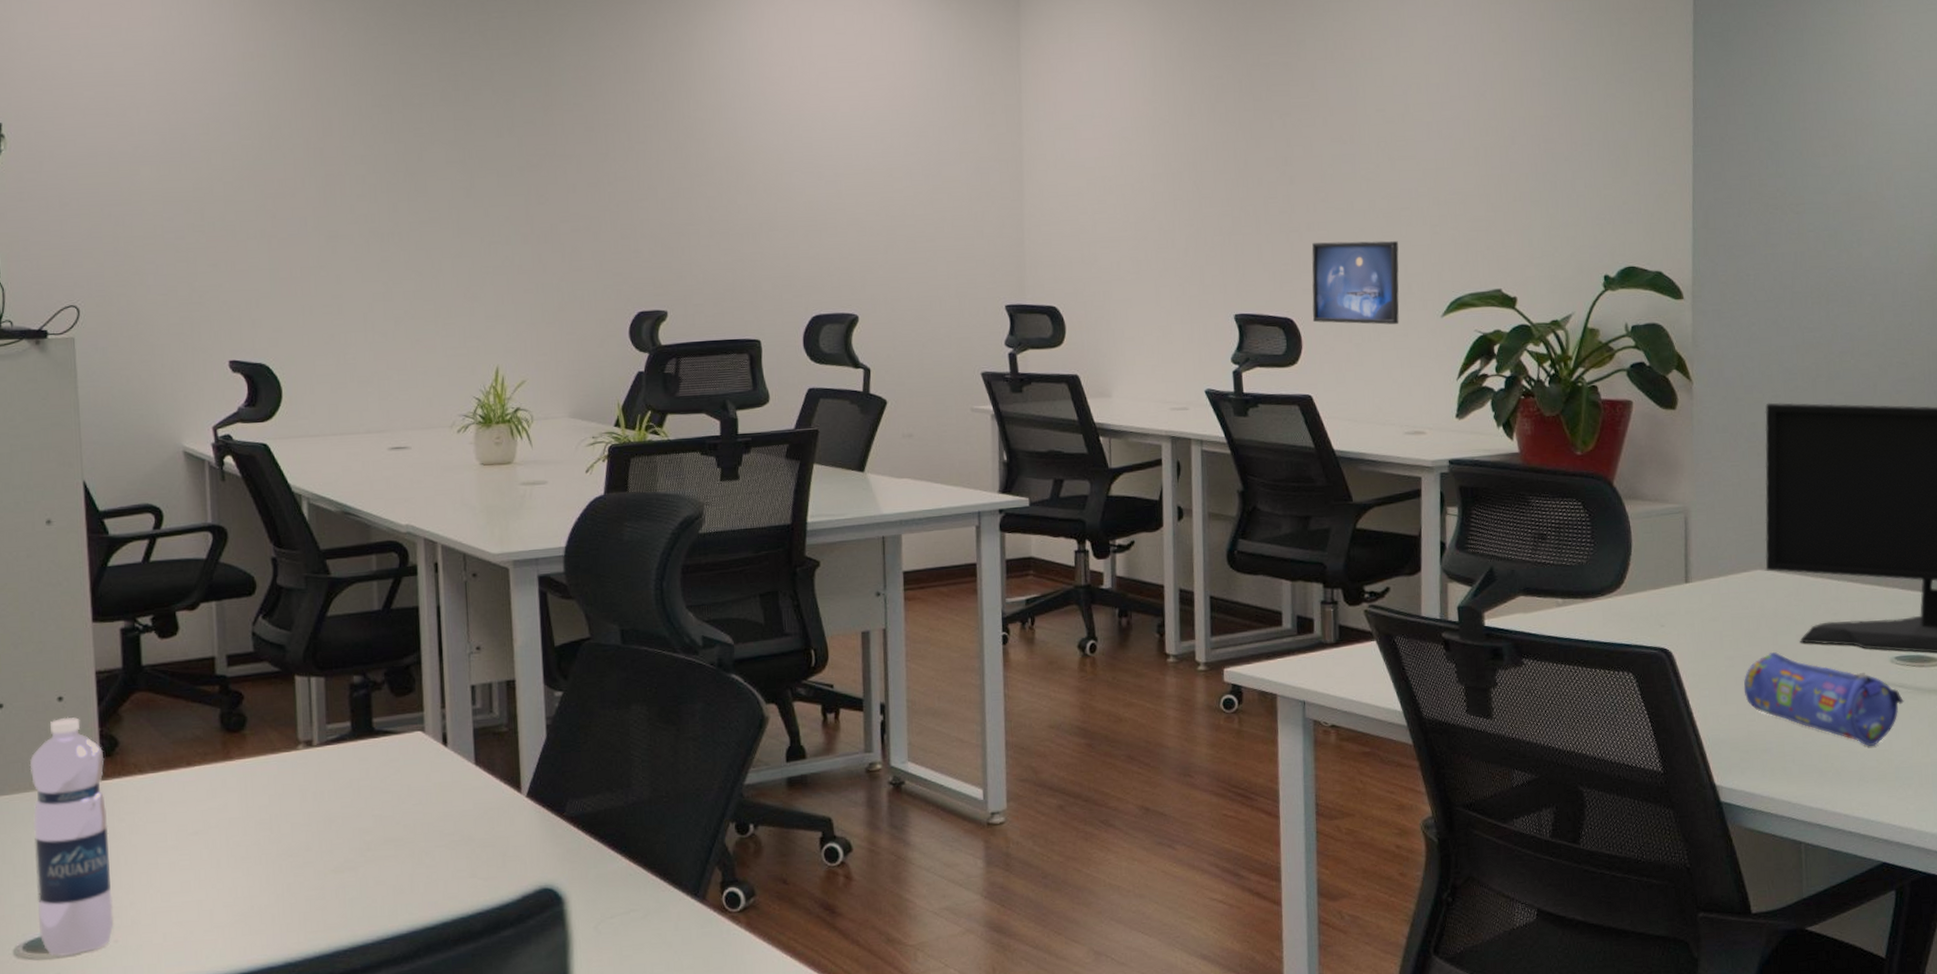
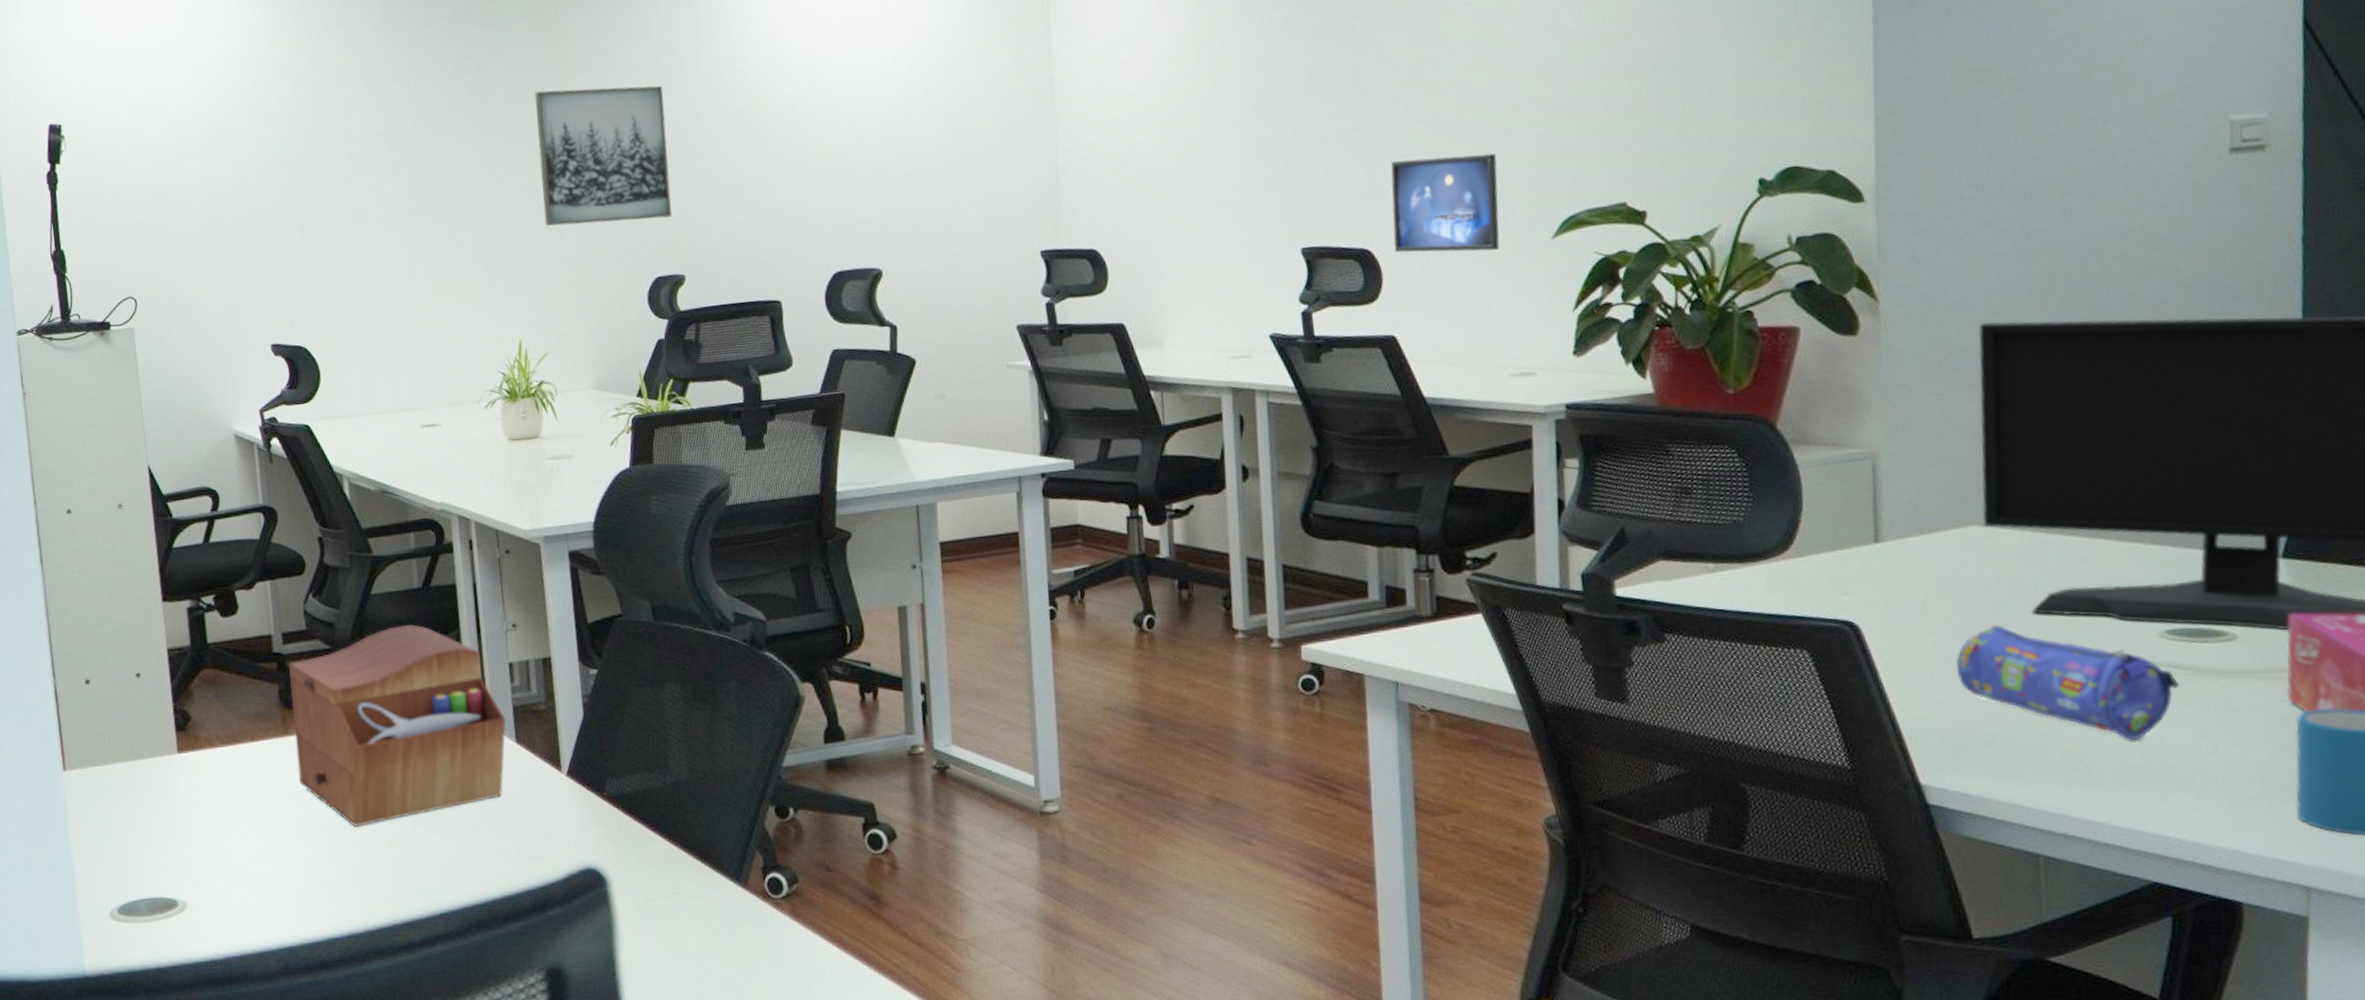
water bottle: present [29,717,114,957] -> none [115,692,195,921]
sewing box: none [232,647,466,852] -> present [288,625,506,827]
wall art: none [523,125,657,257] -> present [535,85,672,226]

